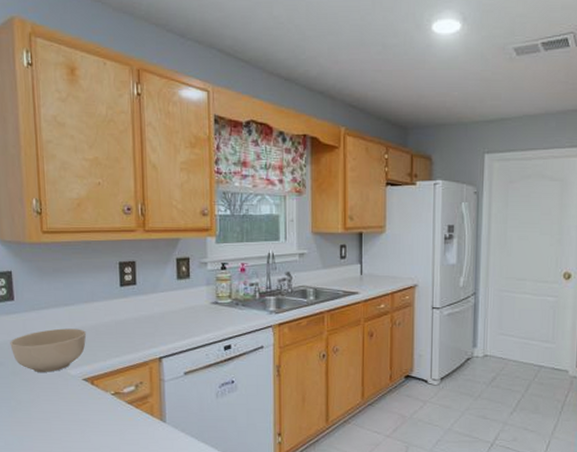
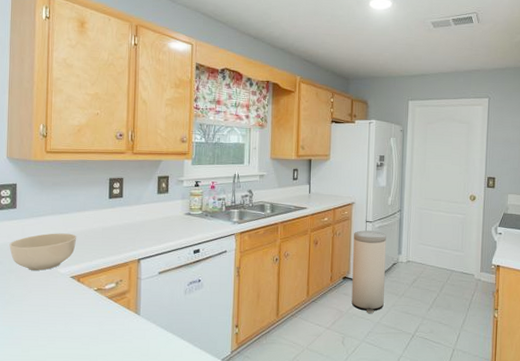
pedal bin: none [416,319,458,418] -> present [351,230,386,313]

